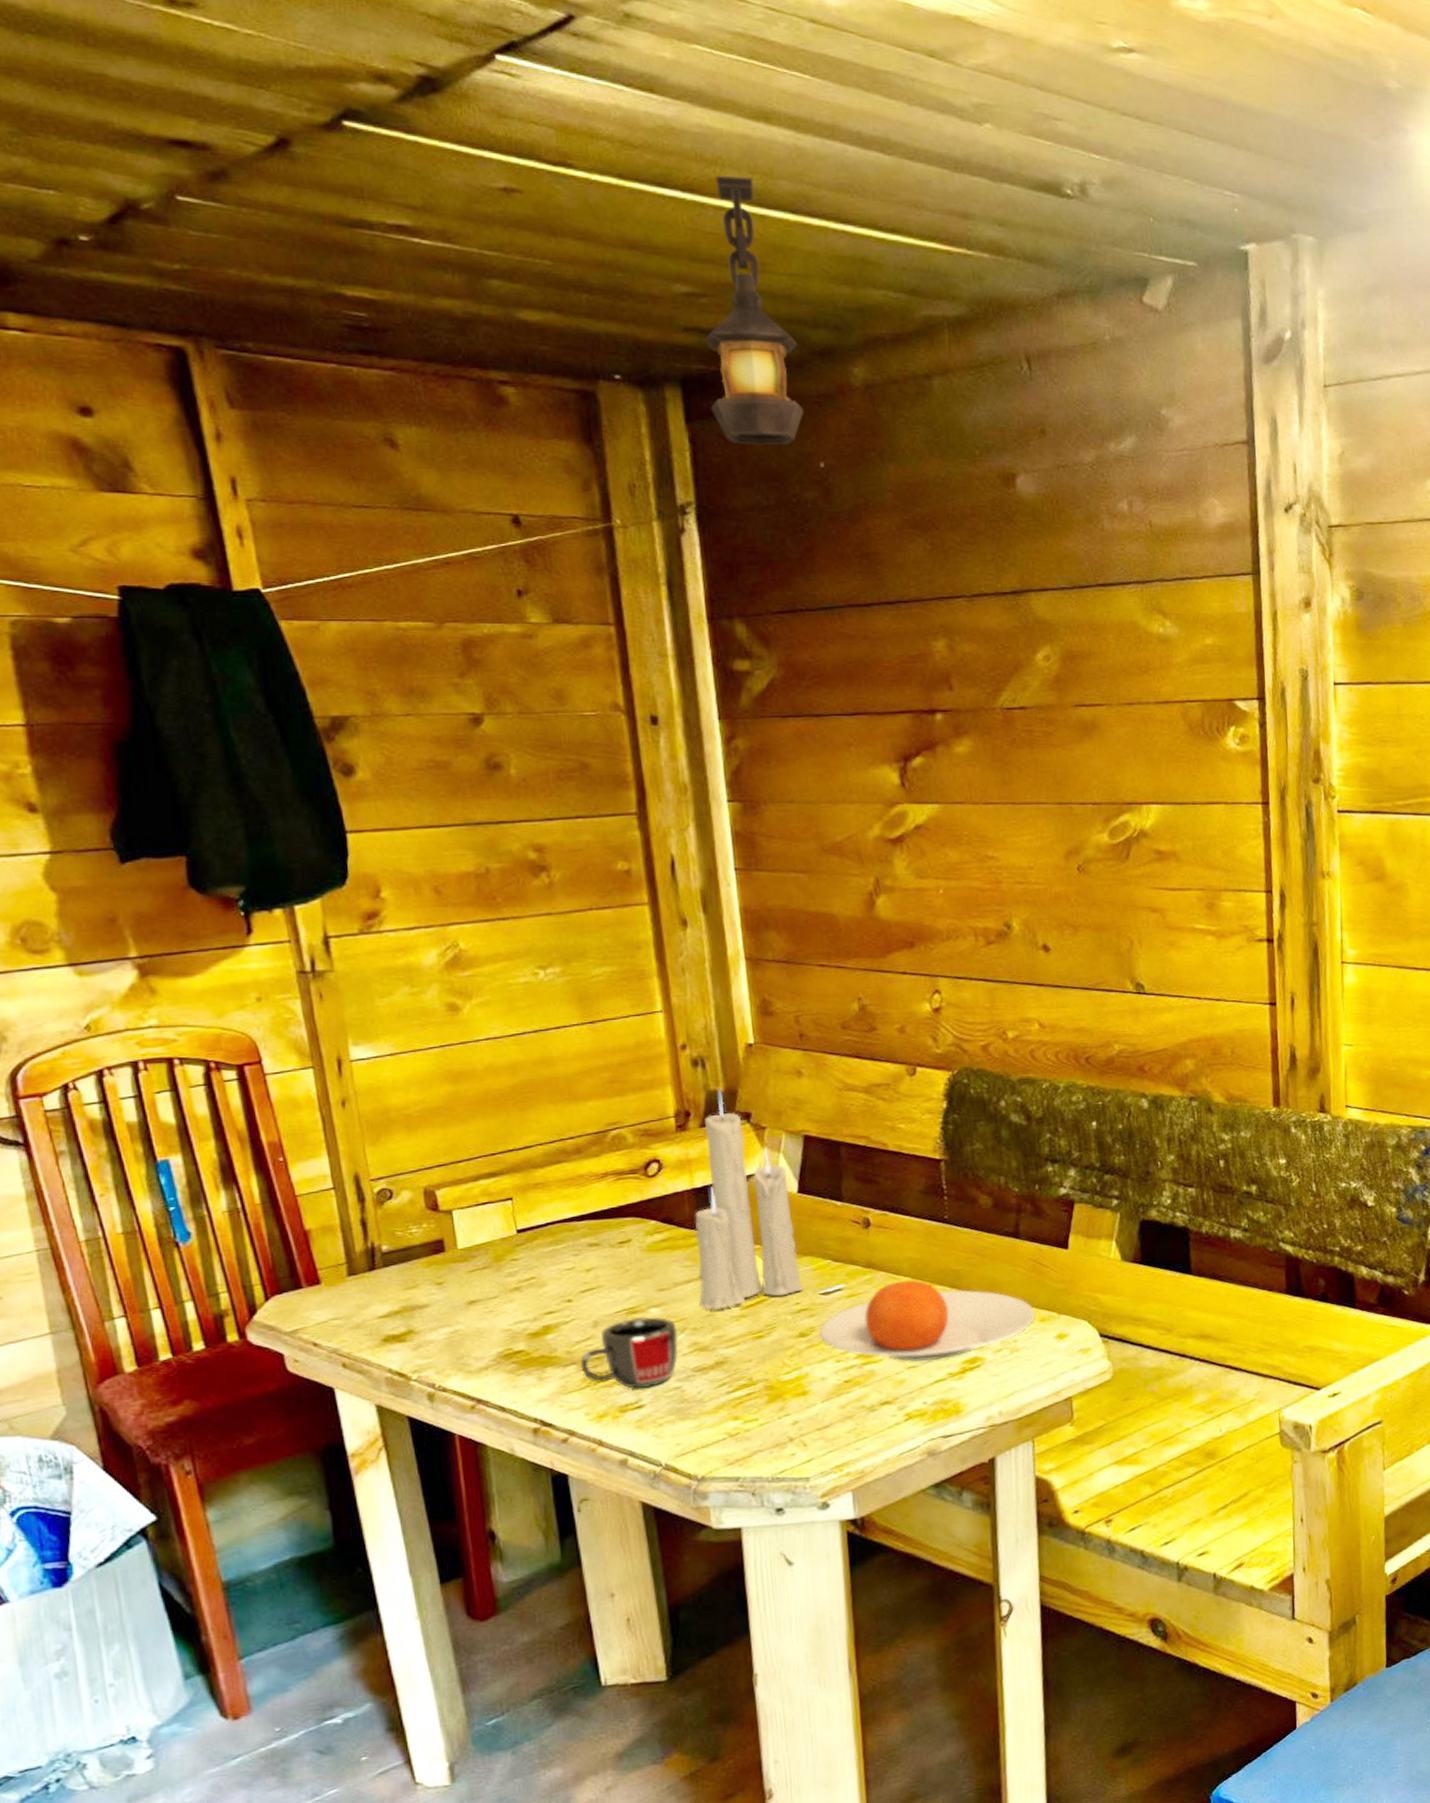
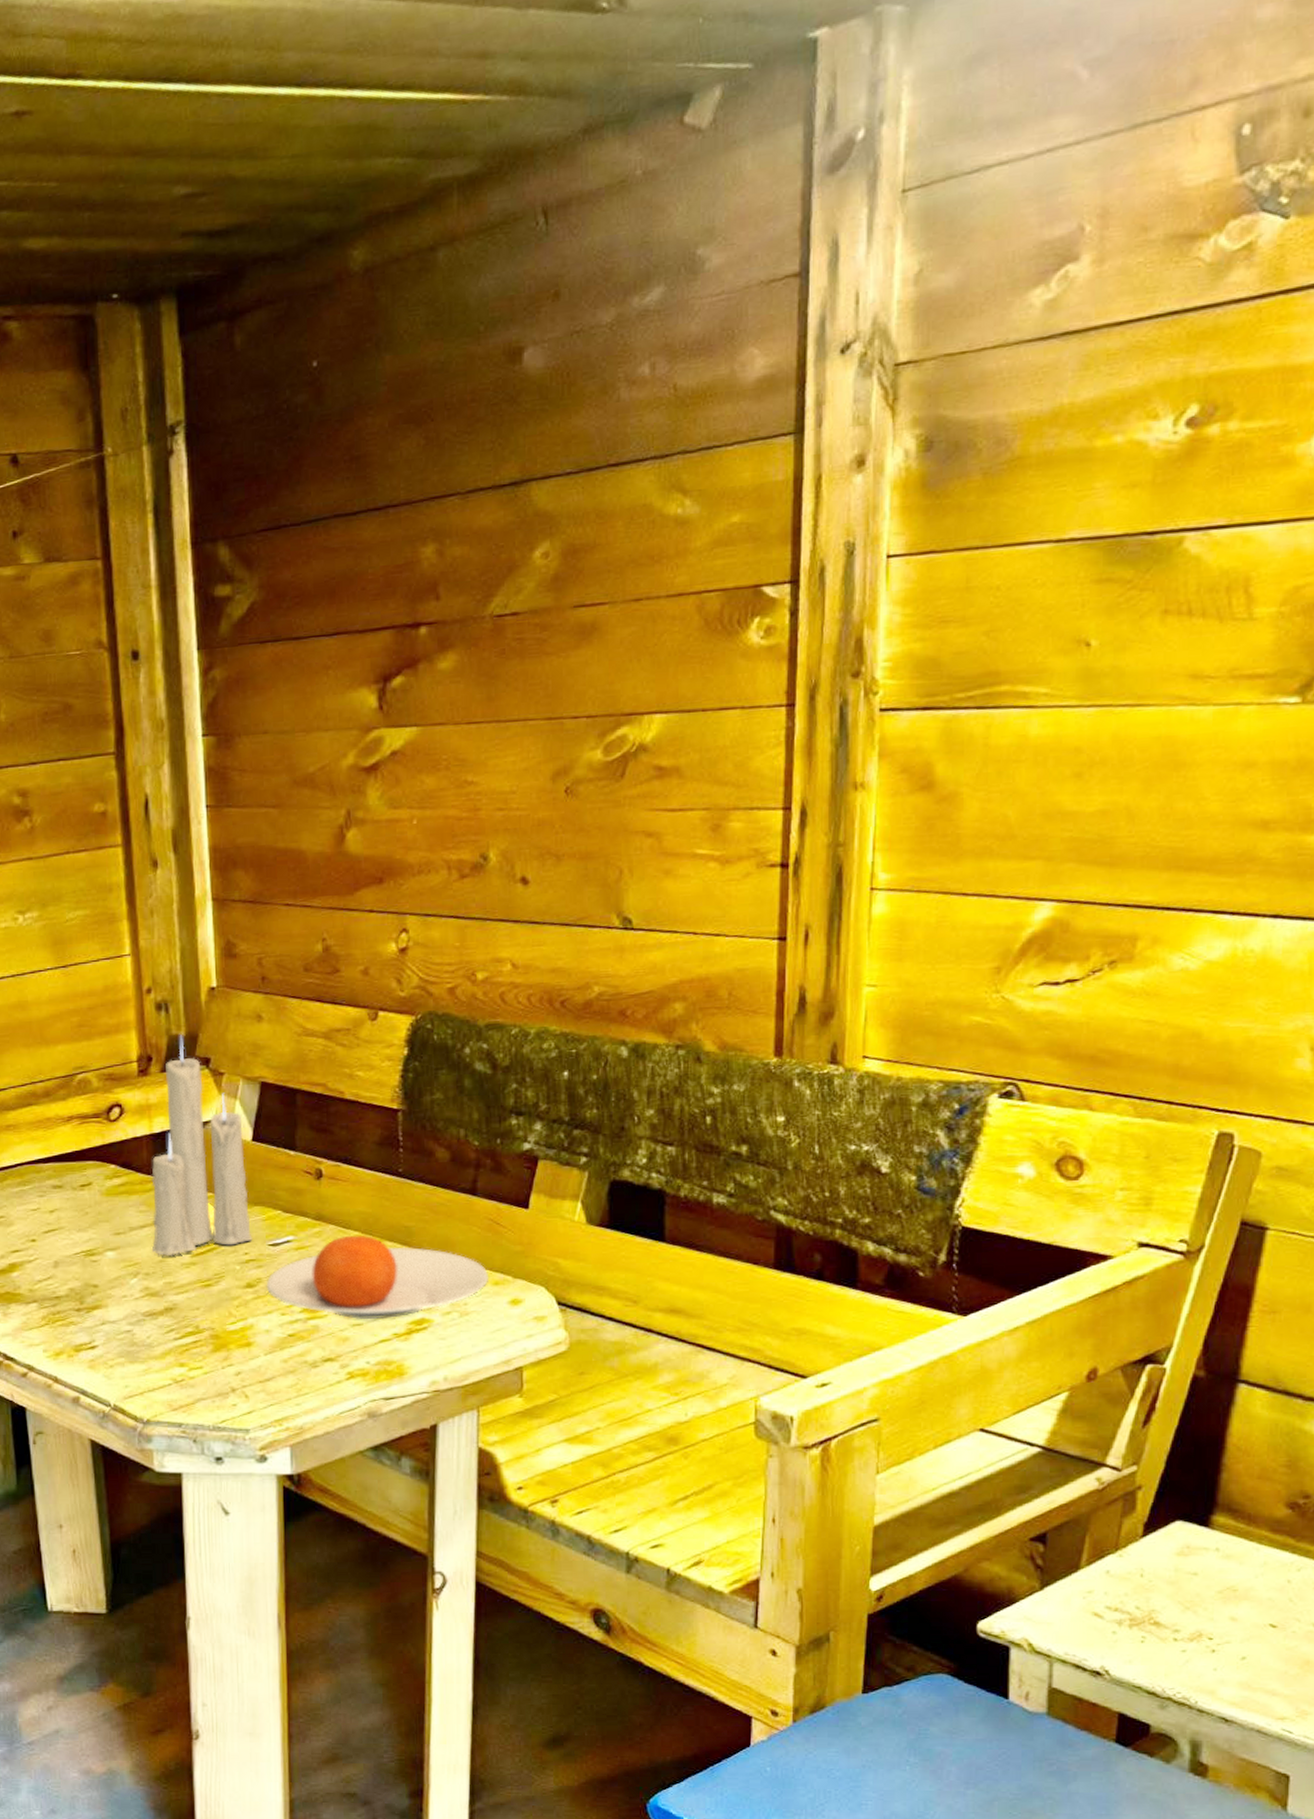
mug: present [580,1317,679,1389] -> none [41,1260,132,1330]
hanging lantern: present [704,176,805,445] -> none [201,54,299,353]

